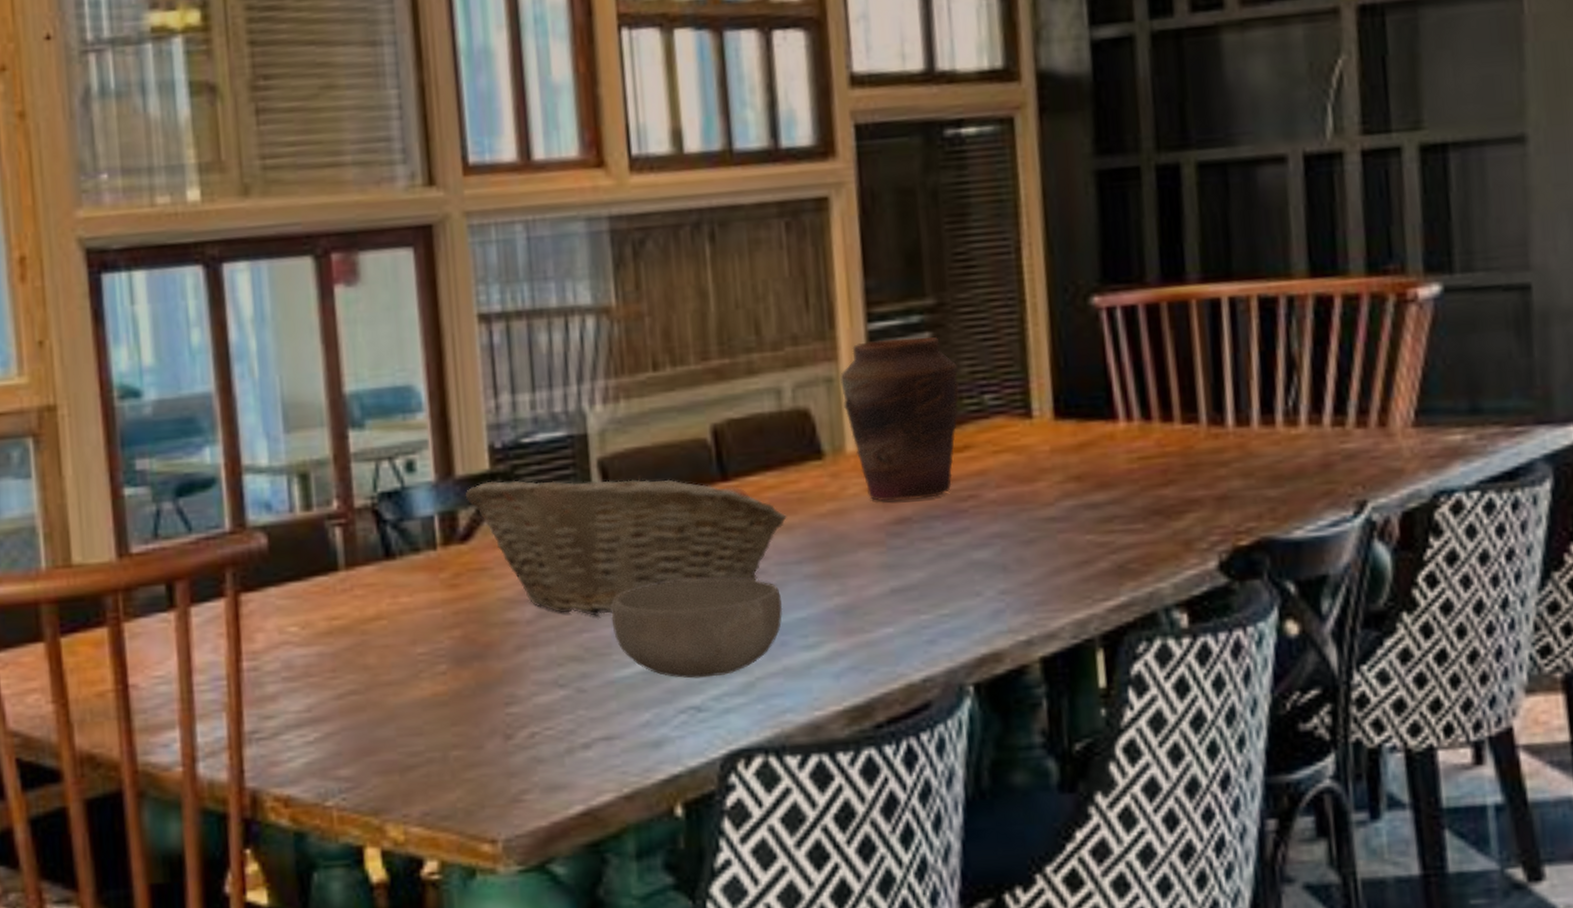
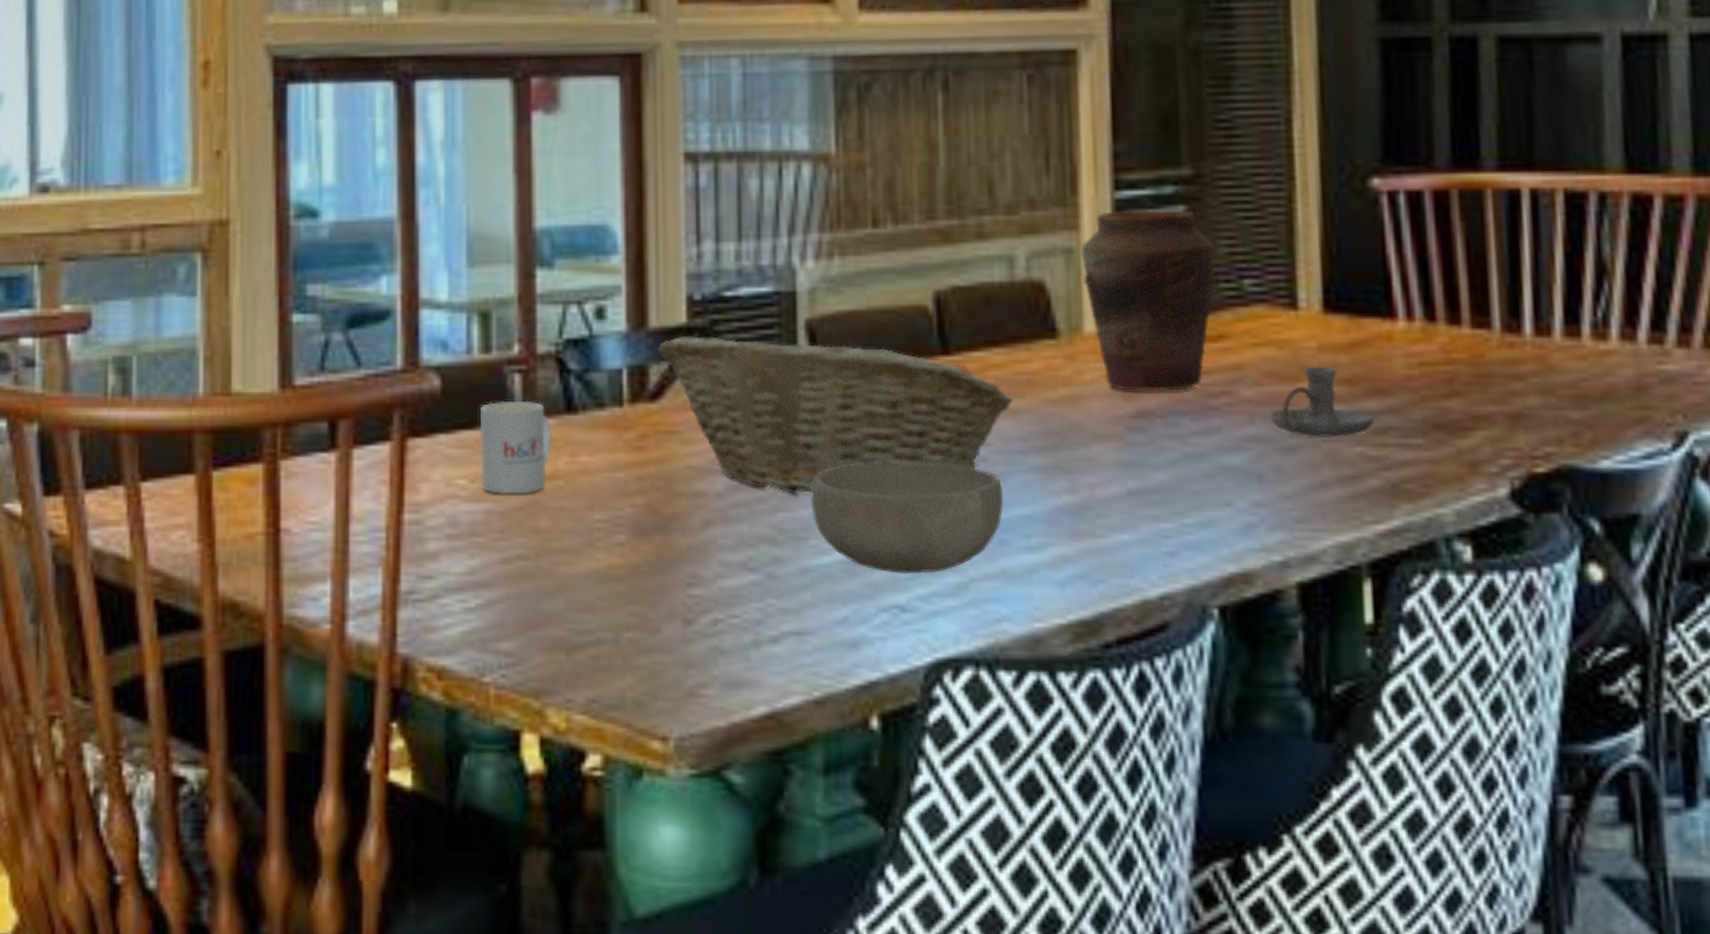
mug: none [306,551,374,637] -> present [479,400,552,494]
candle holder: none [1011,467,1102,530] -> present [1270,367,1375,437]

